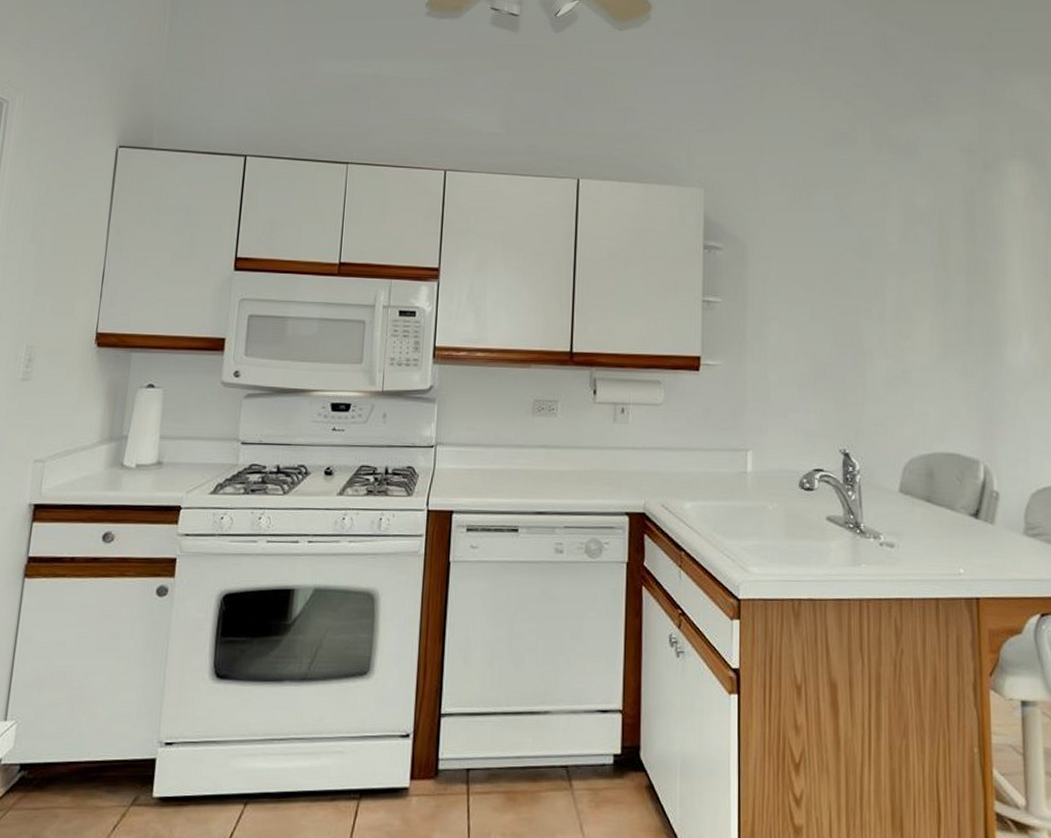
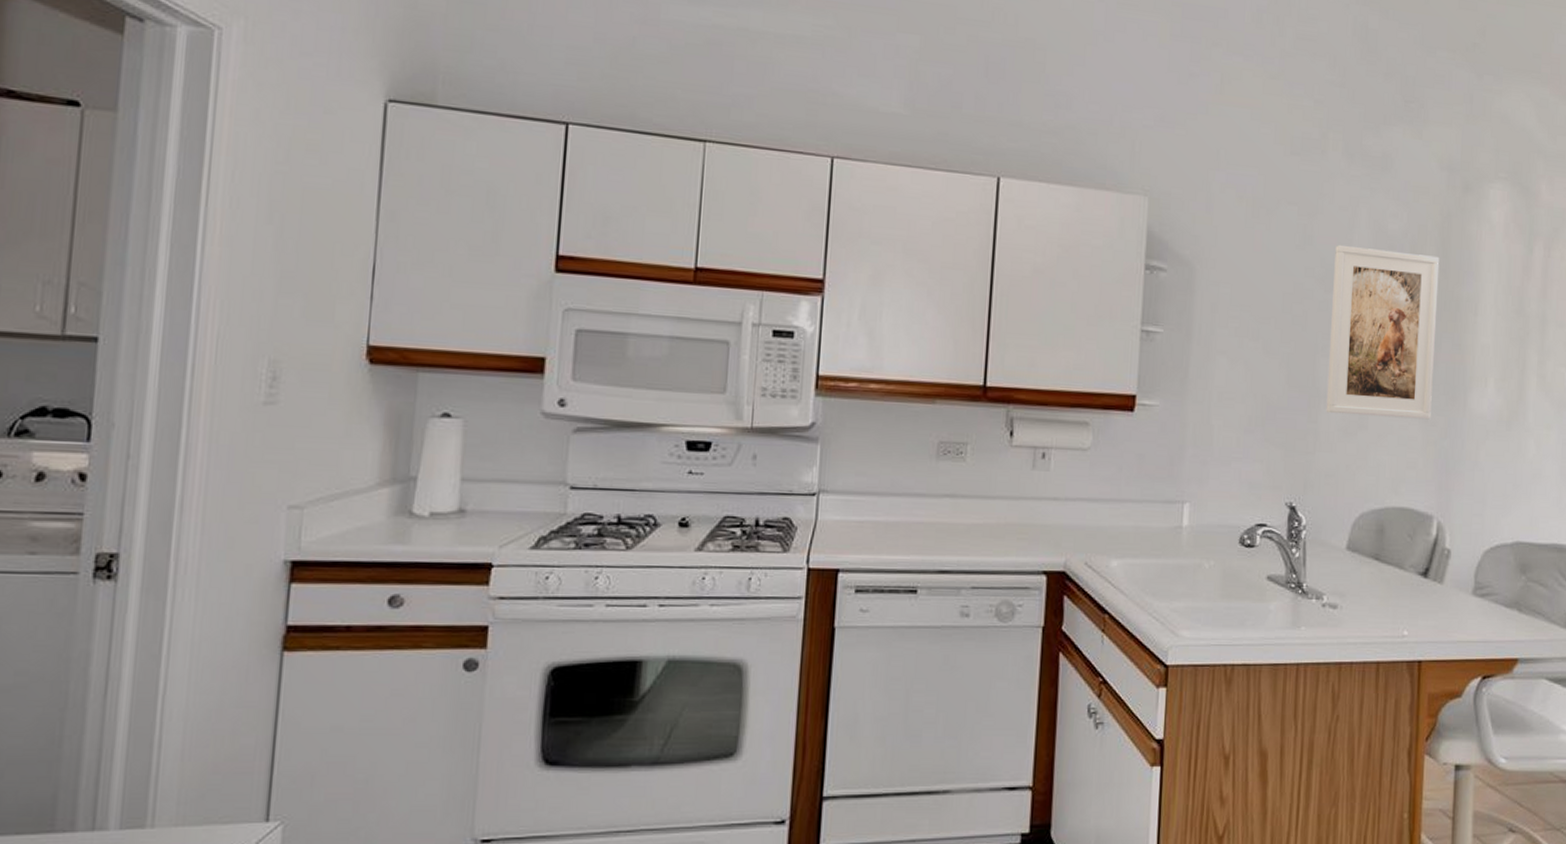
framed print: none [870,220,970,372] -> present [1326,244,1440,420]

